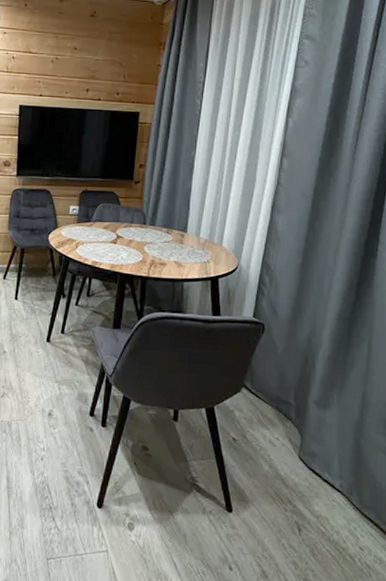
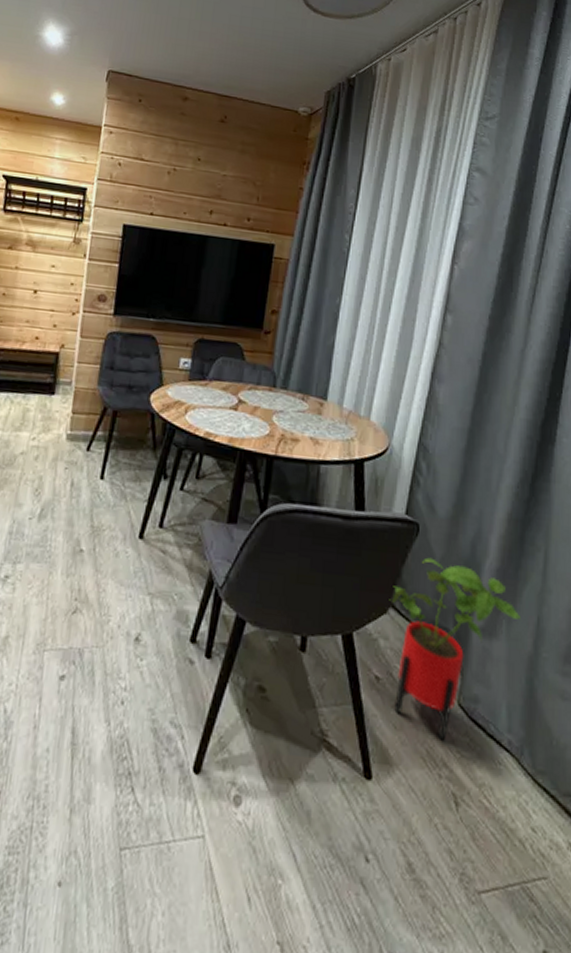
house plant: none [242,349,349,484] -> present [389,557,520,741]

